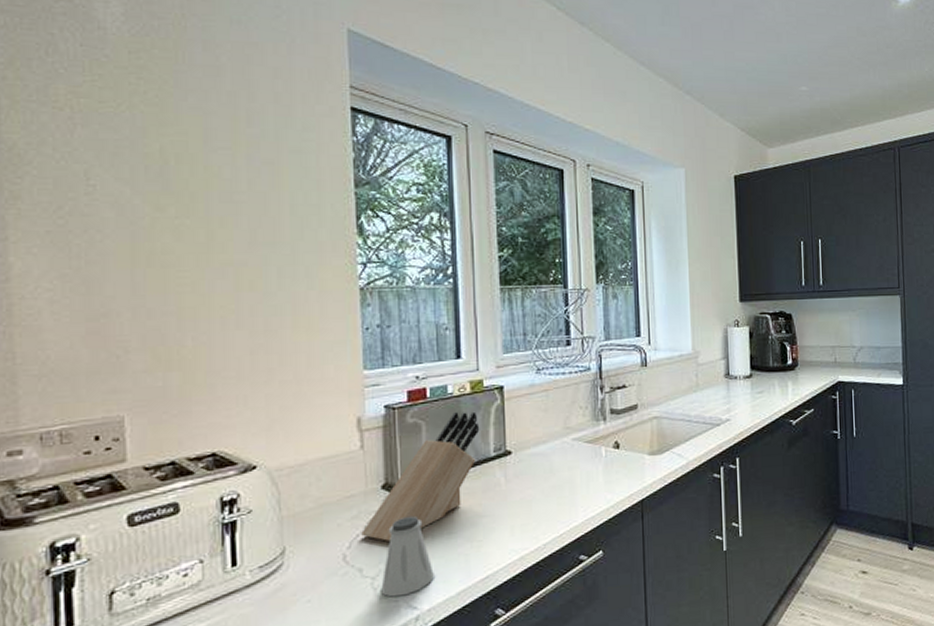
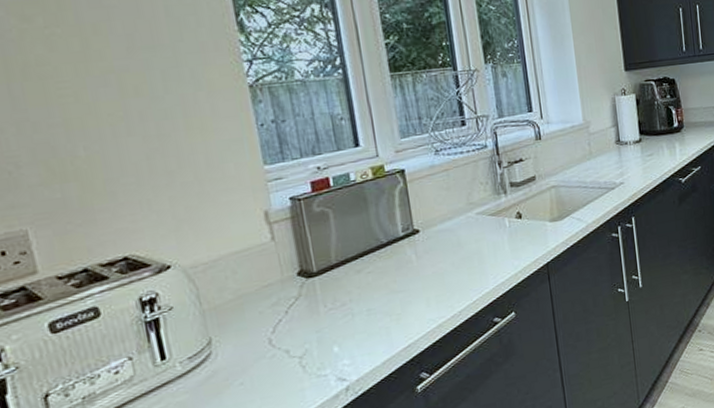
knife block: present [361,411,480,541] -> none [283,196,387,324]
saltshaker: present [381,515,434,597] -> none [309,297,359,373]

